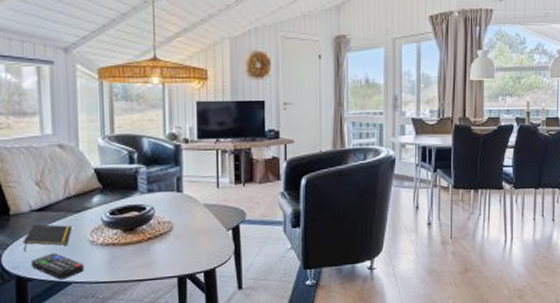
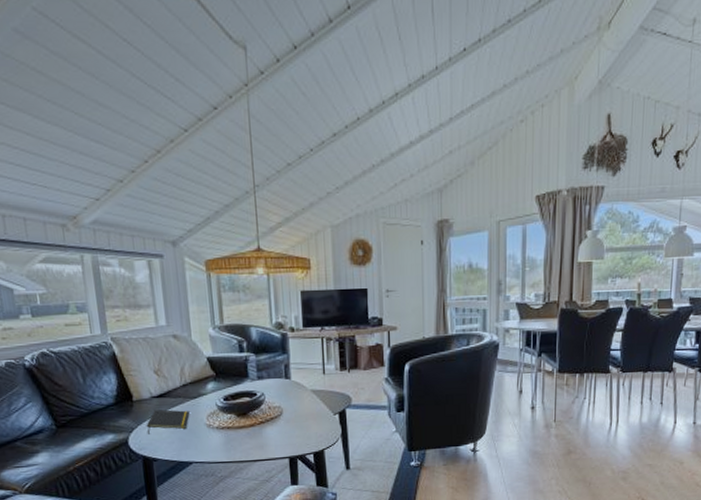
remote control: present [31,253,85,280] -> none [155,435,204,460]

